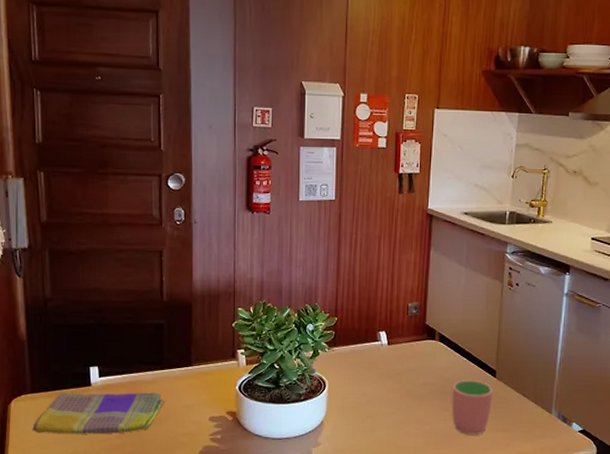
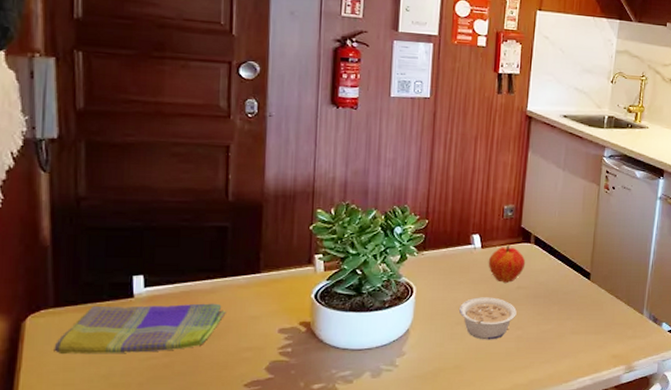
legume: none [369,392,424,434] -> present [459,297,517,340]
fruit: none [395,341,431,380] -> present [488,244,526,284]
cup: present [451,380,492,435] -> none [545,283,586,338]

